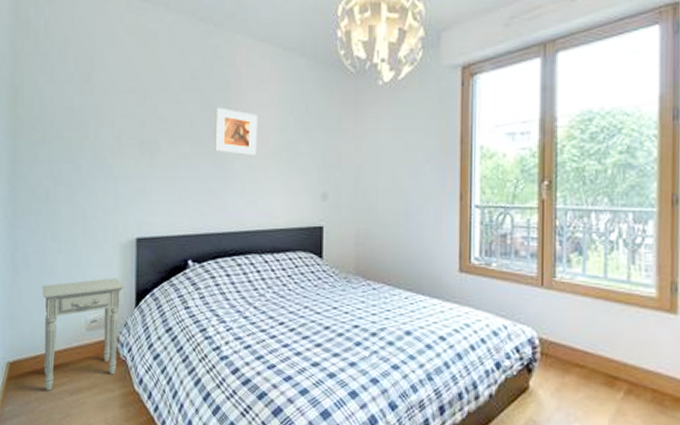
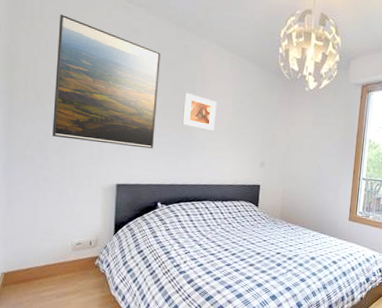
nightstand: present [42,278,125,391] -> none [34,212,106,295]
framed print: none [61,29,184,188] -> present [52,14,161,149]

